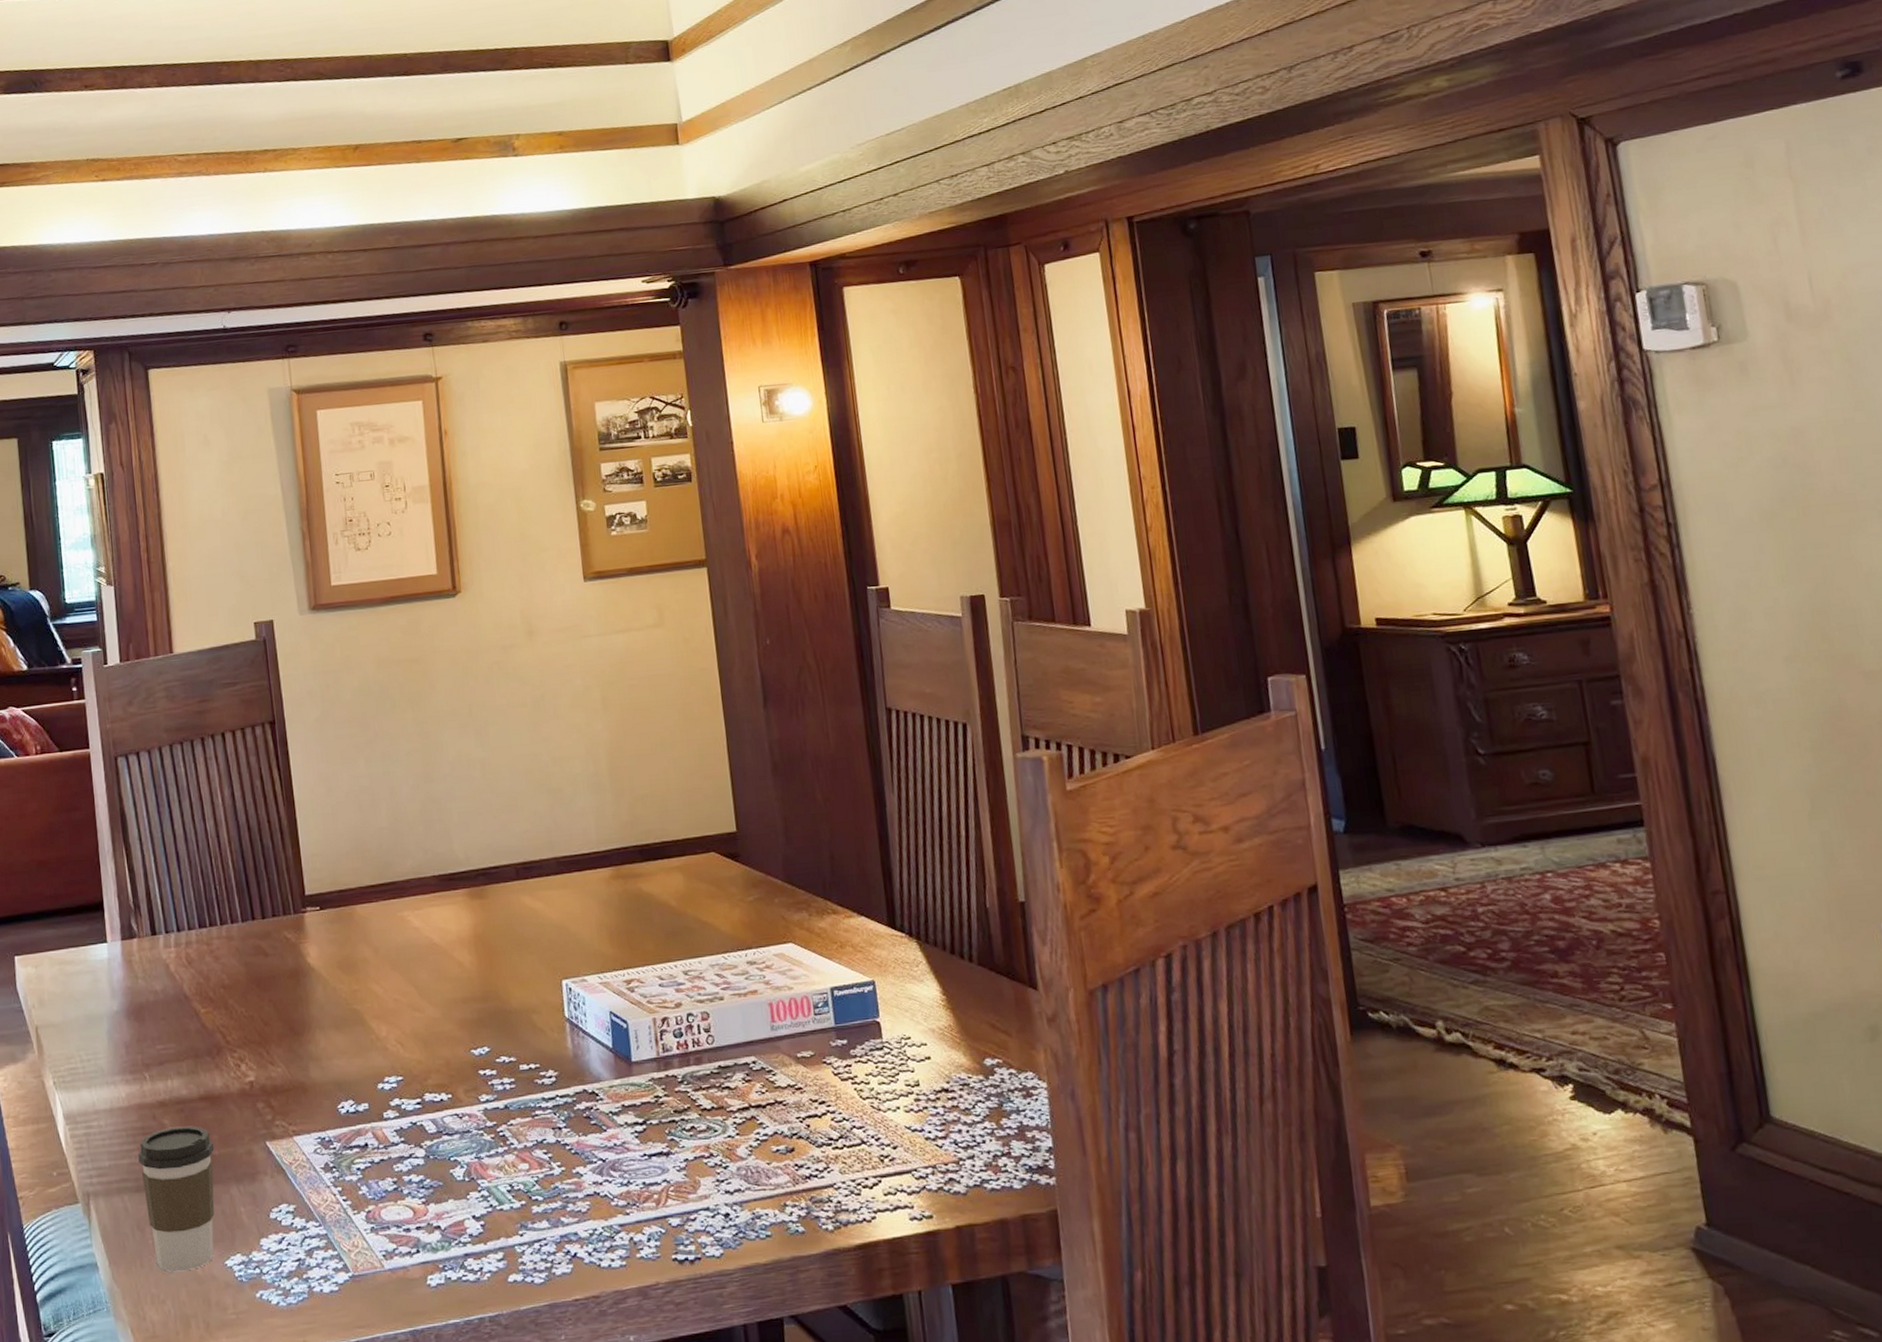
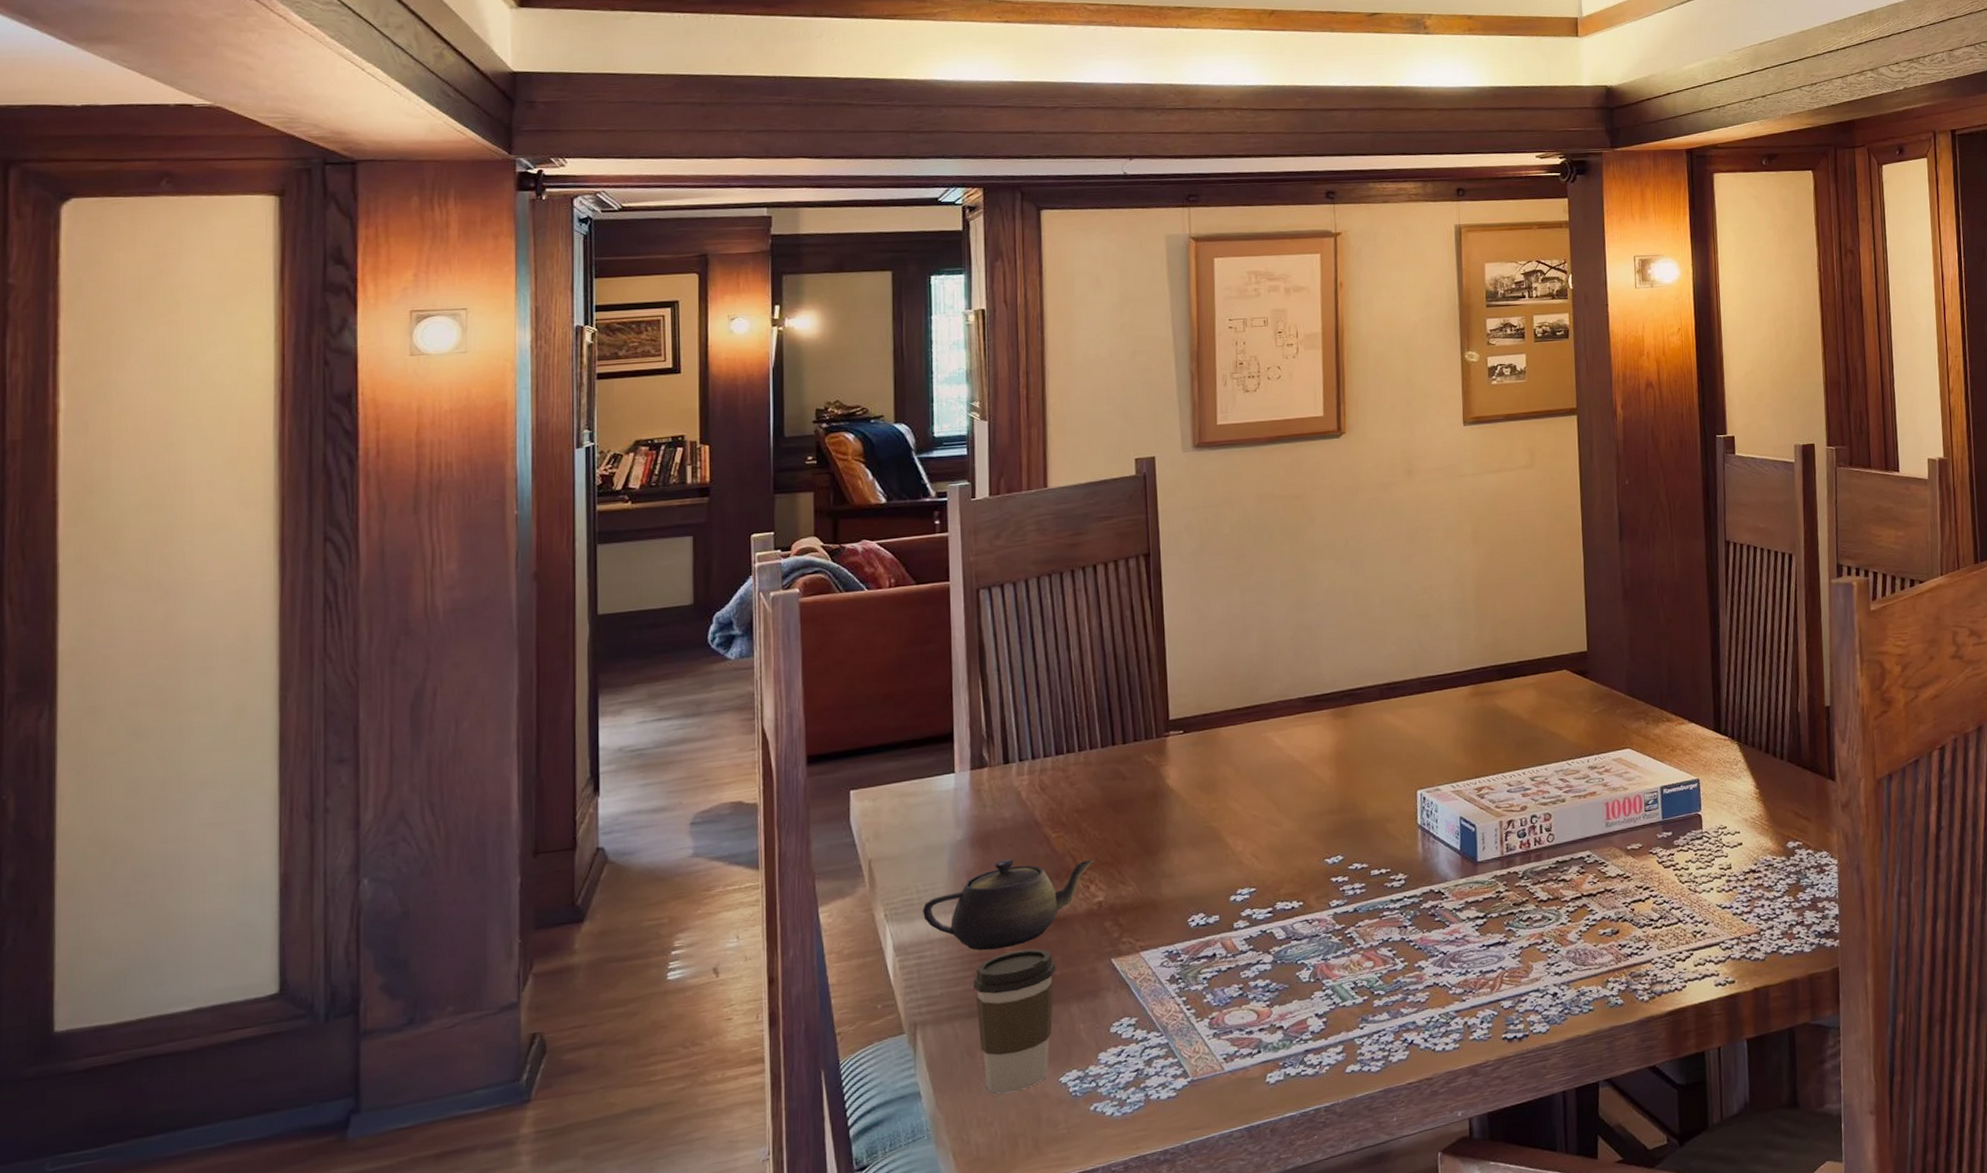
teapot: none [86,1032,244,1125] -> present [922,858,1095,951]

